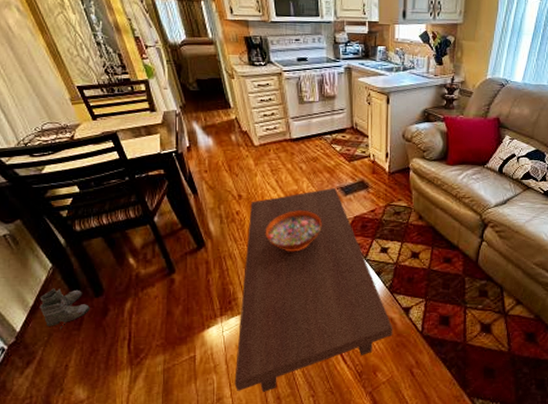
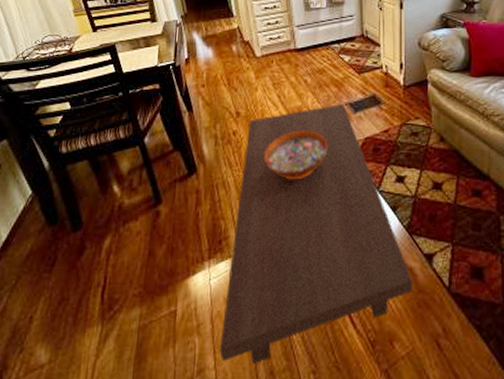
boots: present [40,288,90,330] -> none [12,220,65,272]

